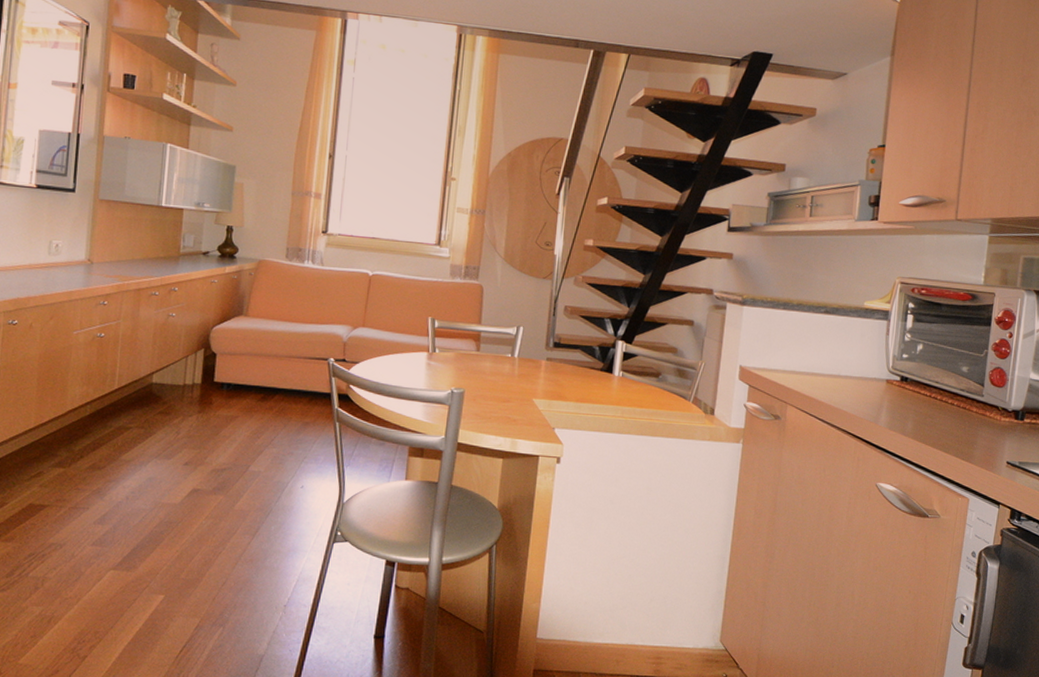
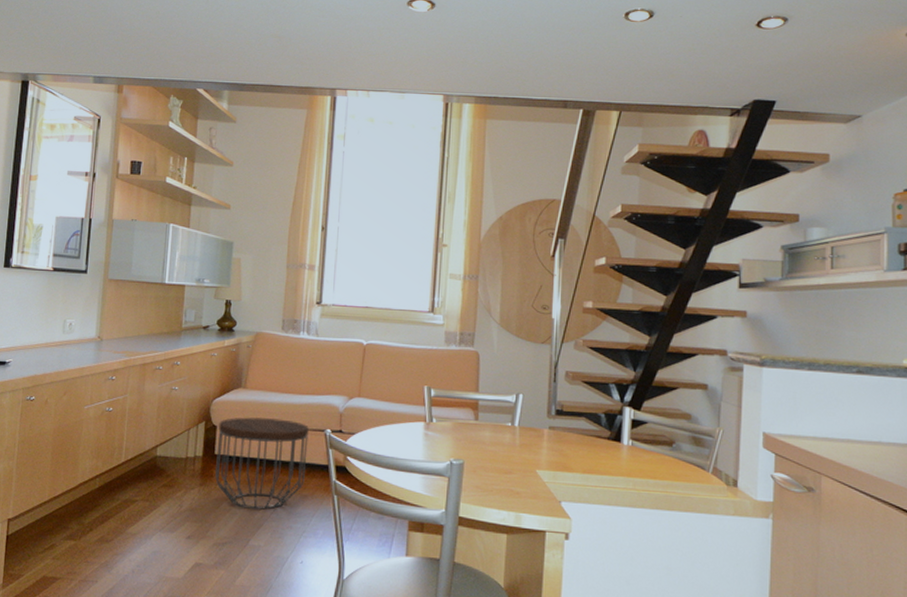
side table: none [213,345,312,436] -> present [214,417,309,510]

